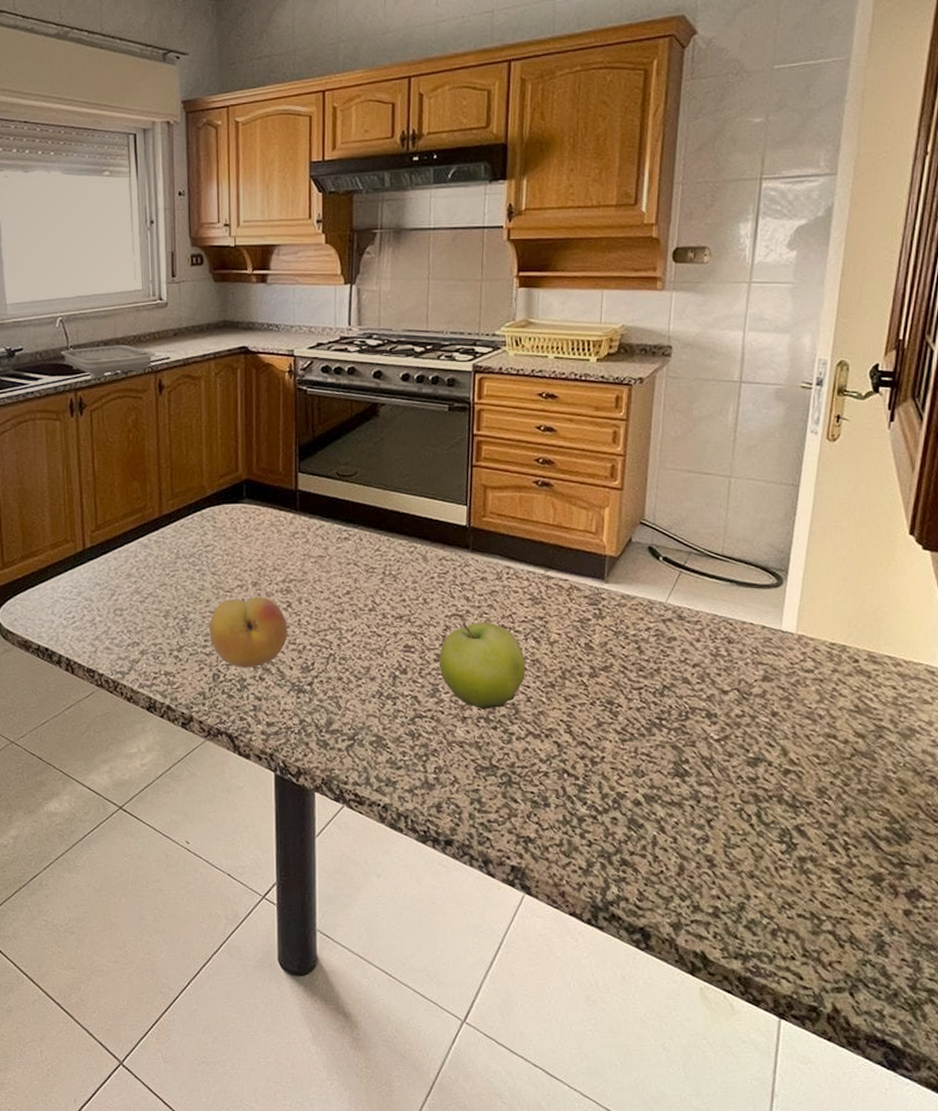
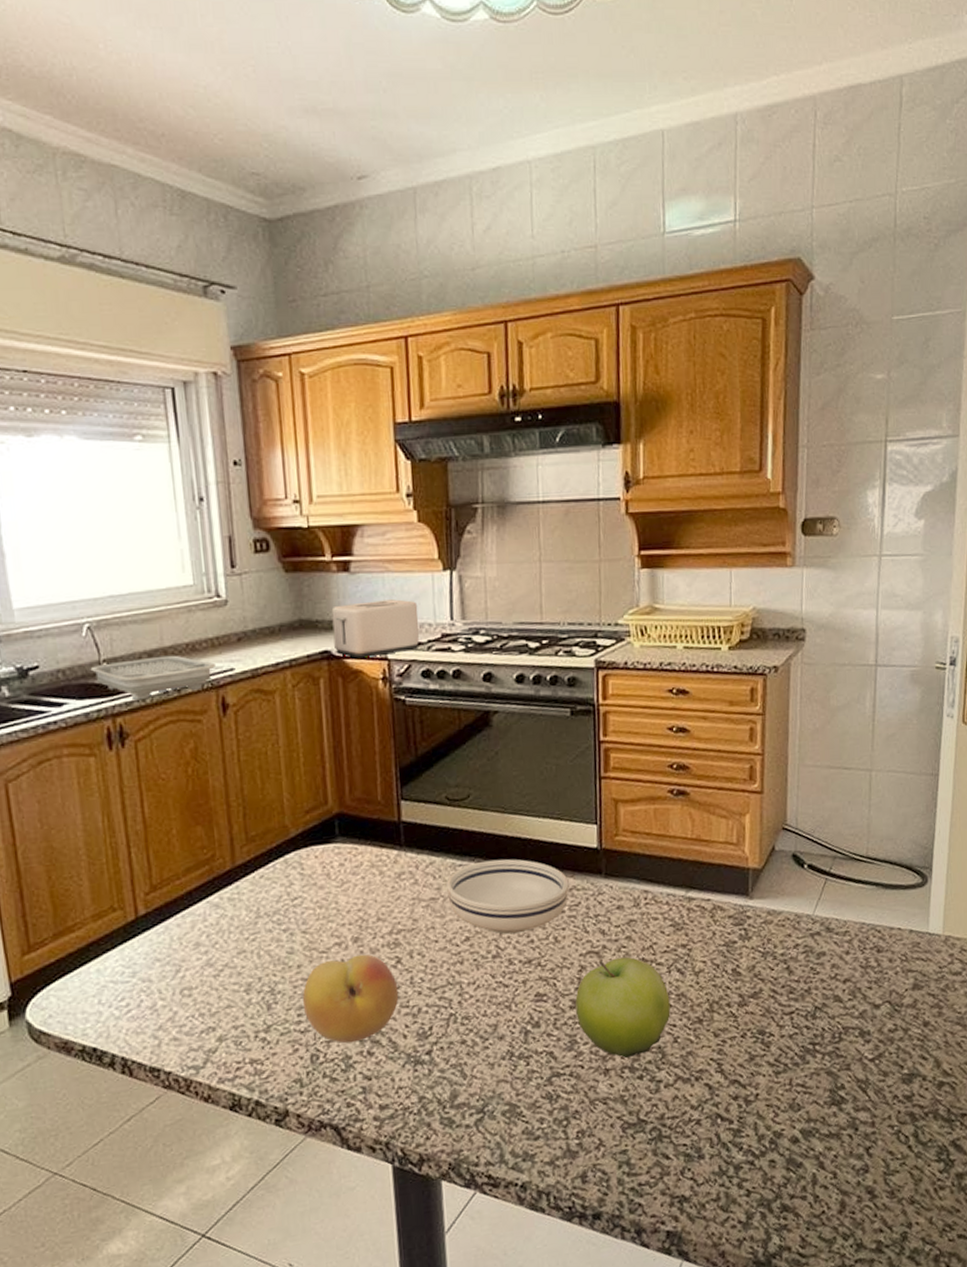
toaster: none [250,307,322,354] -> present [331,599,419,658]
bowl: none [333,528,439,593] -> present [446,858,569,935]

